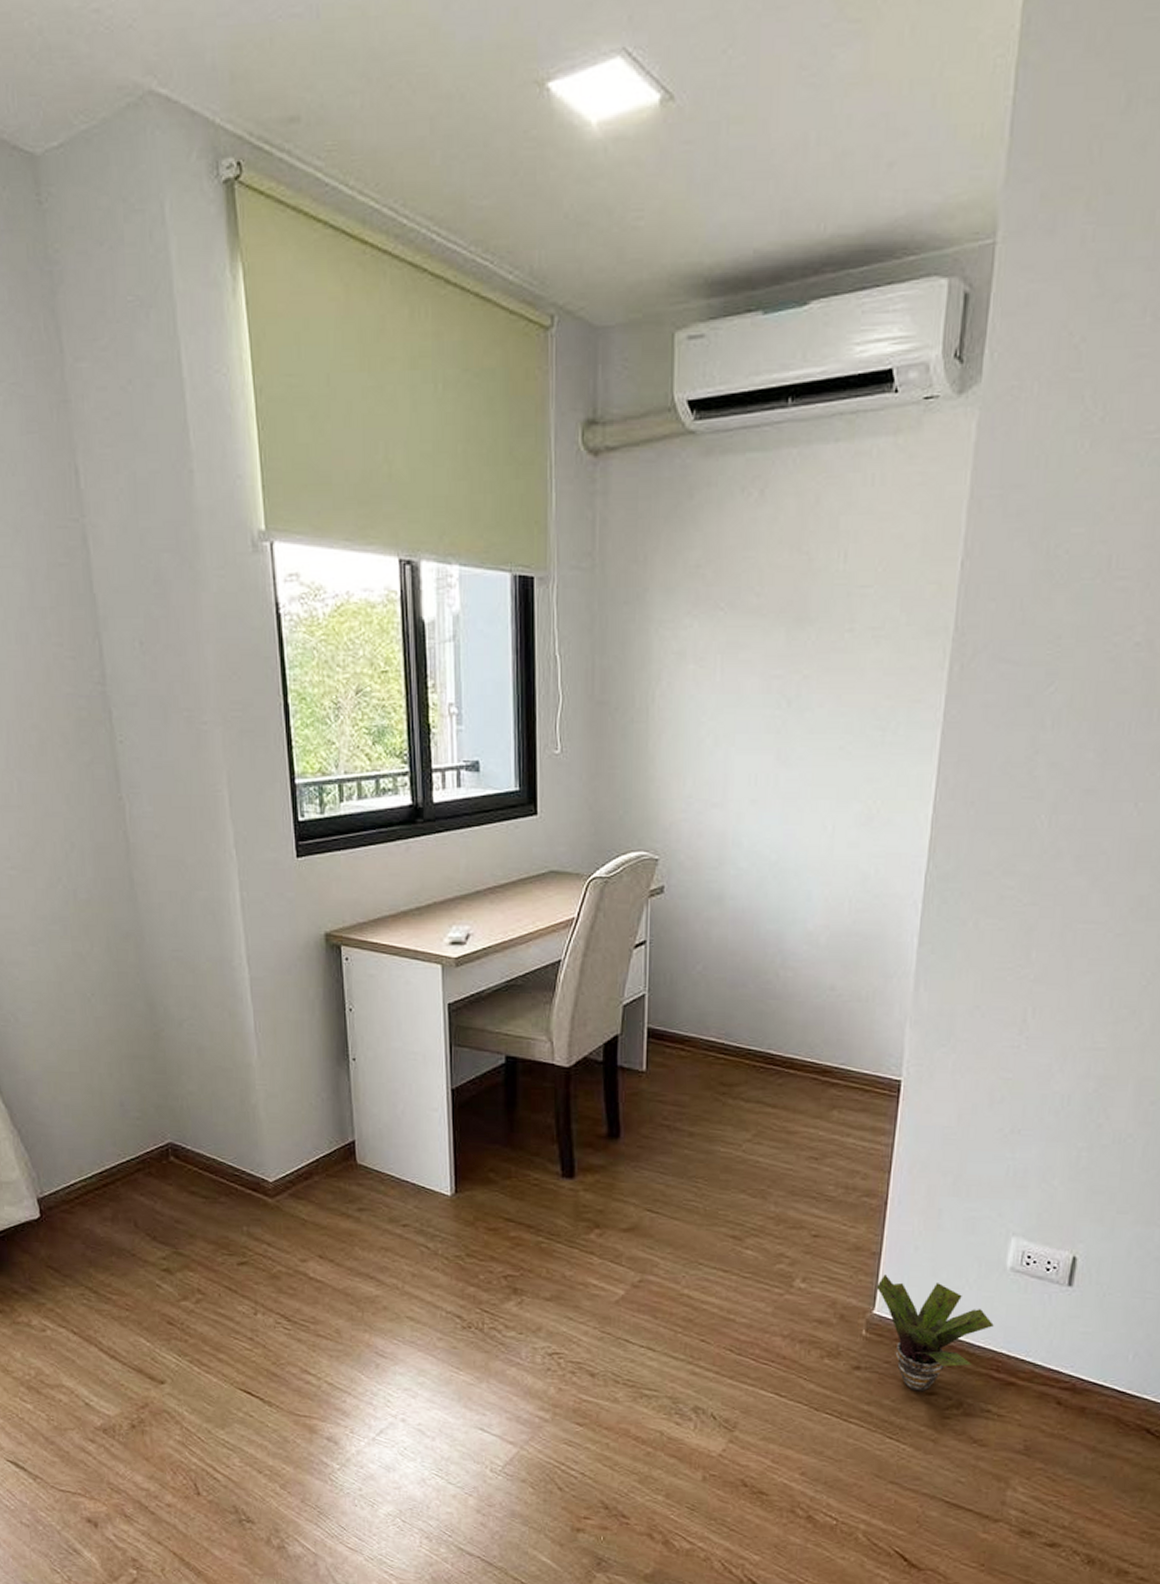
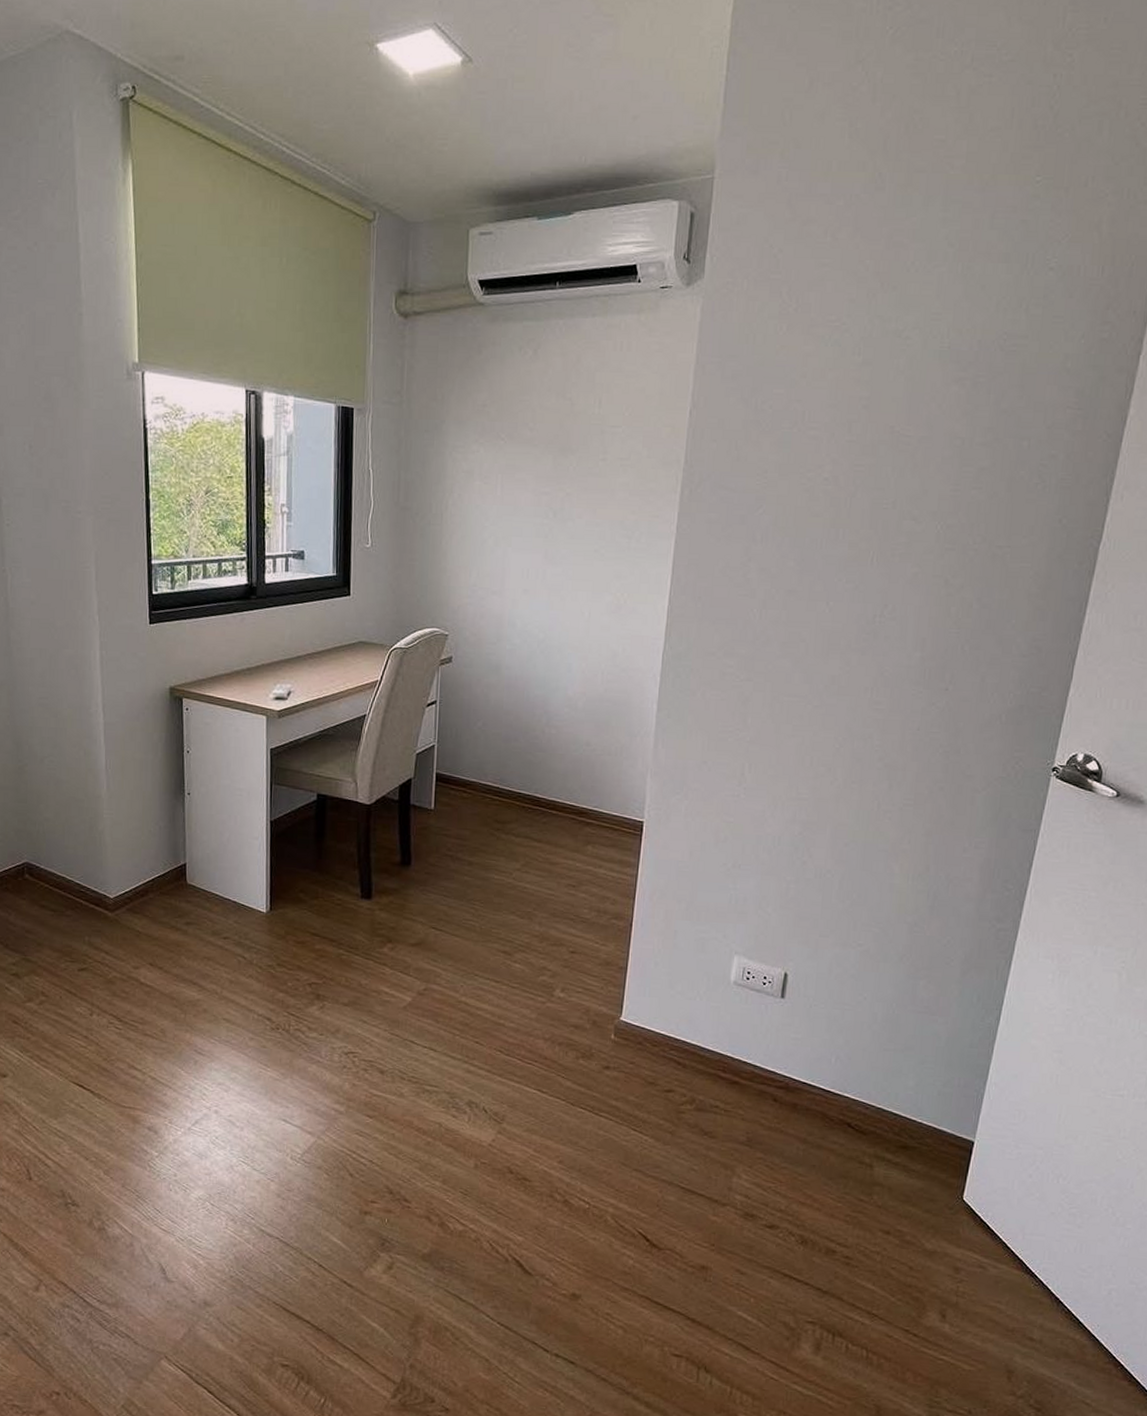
potted plant: present [876,1274,994,1392] -> none [623,986,720,1090]

